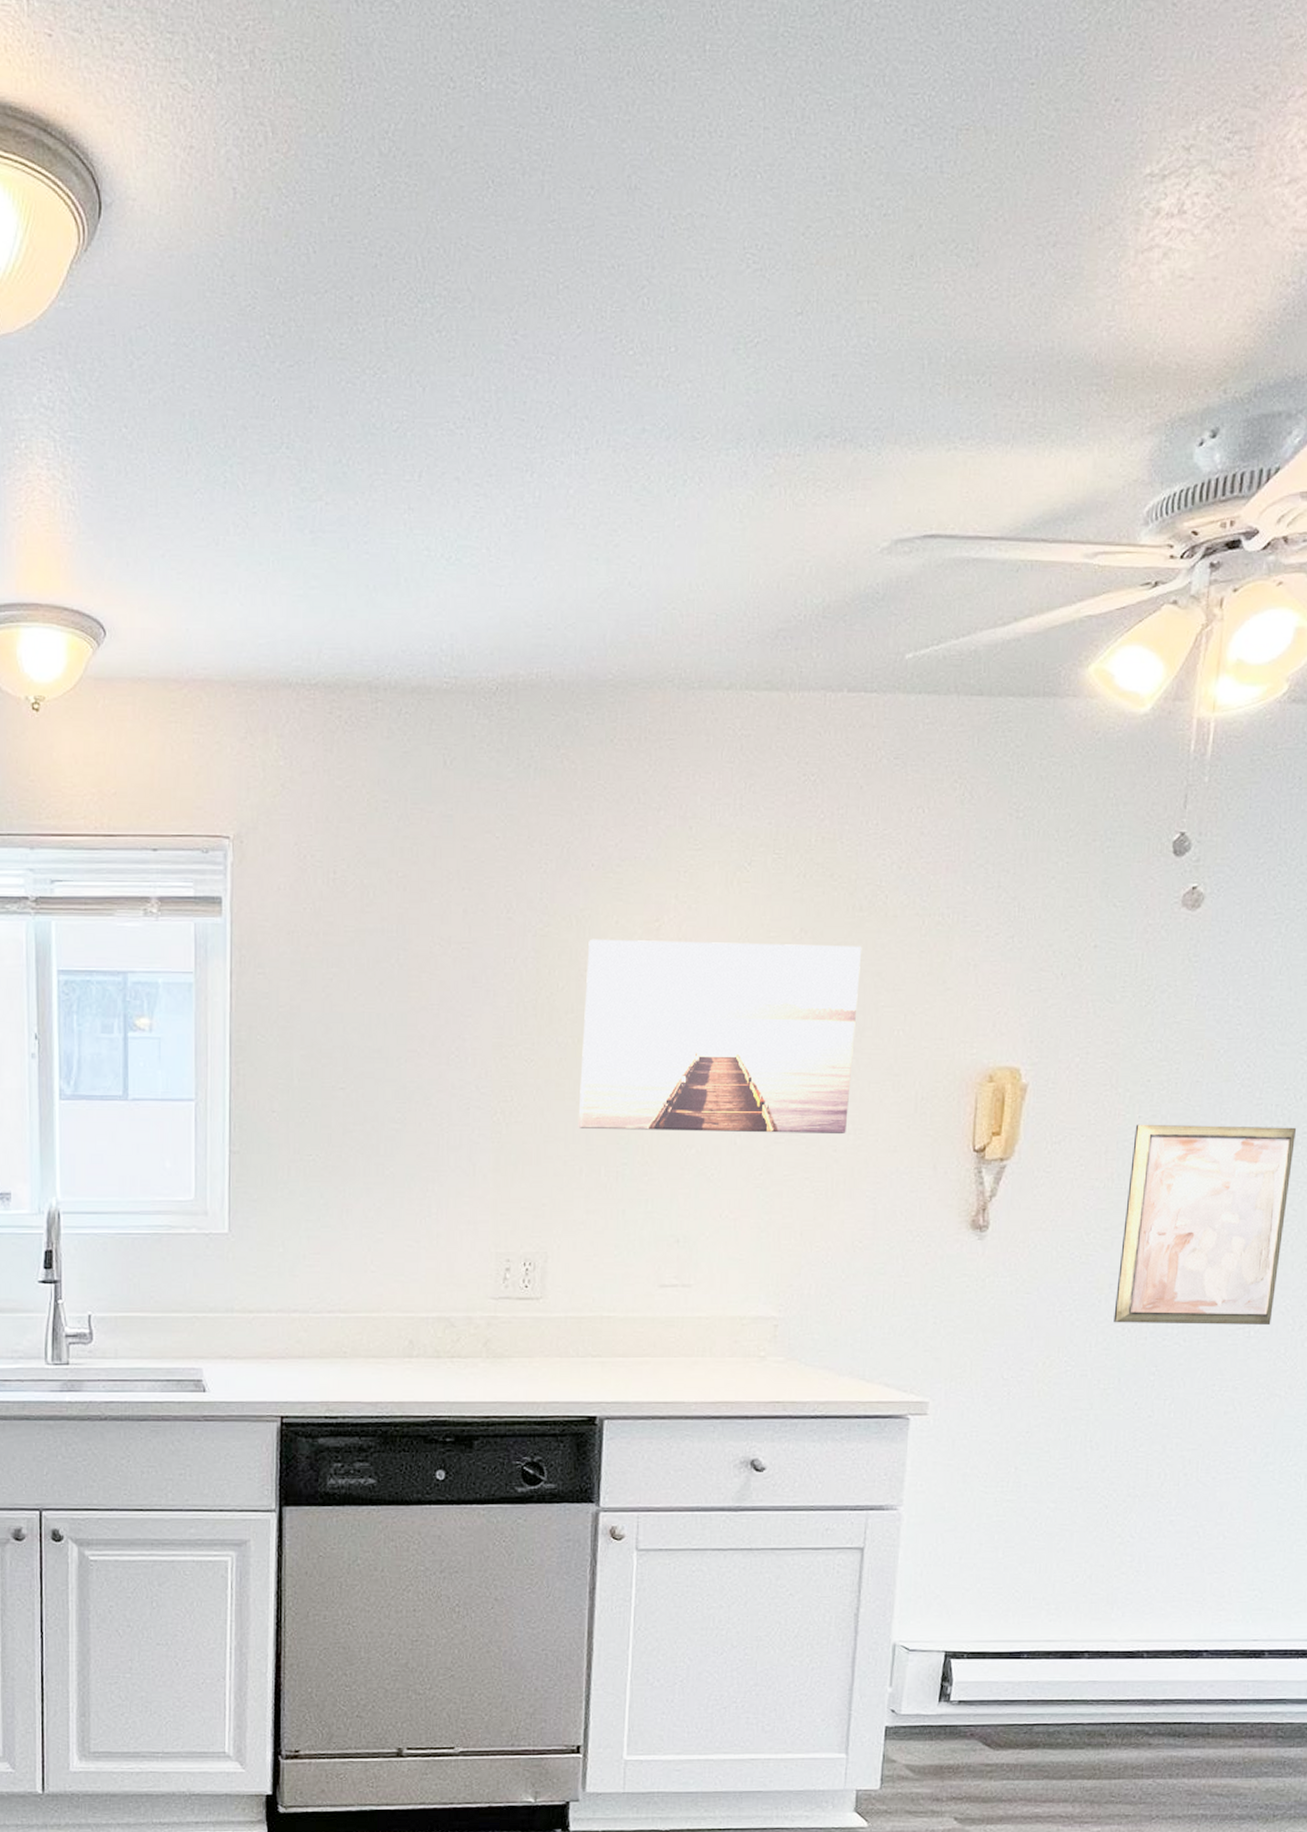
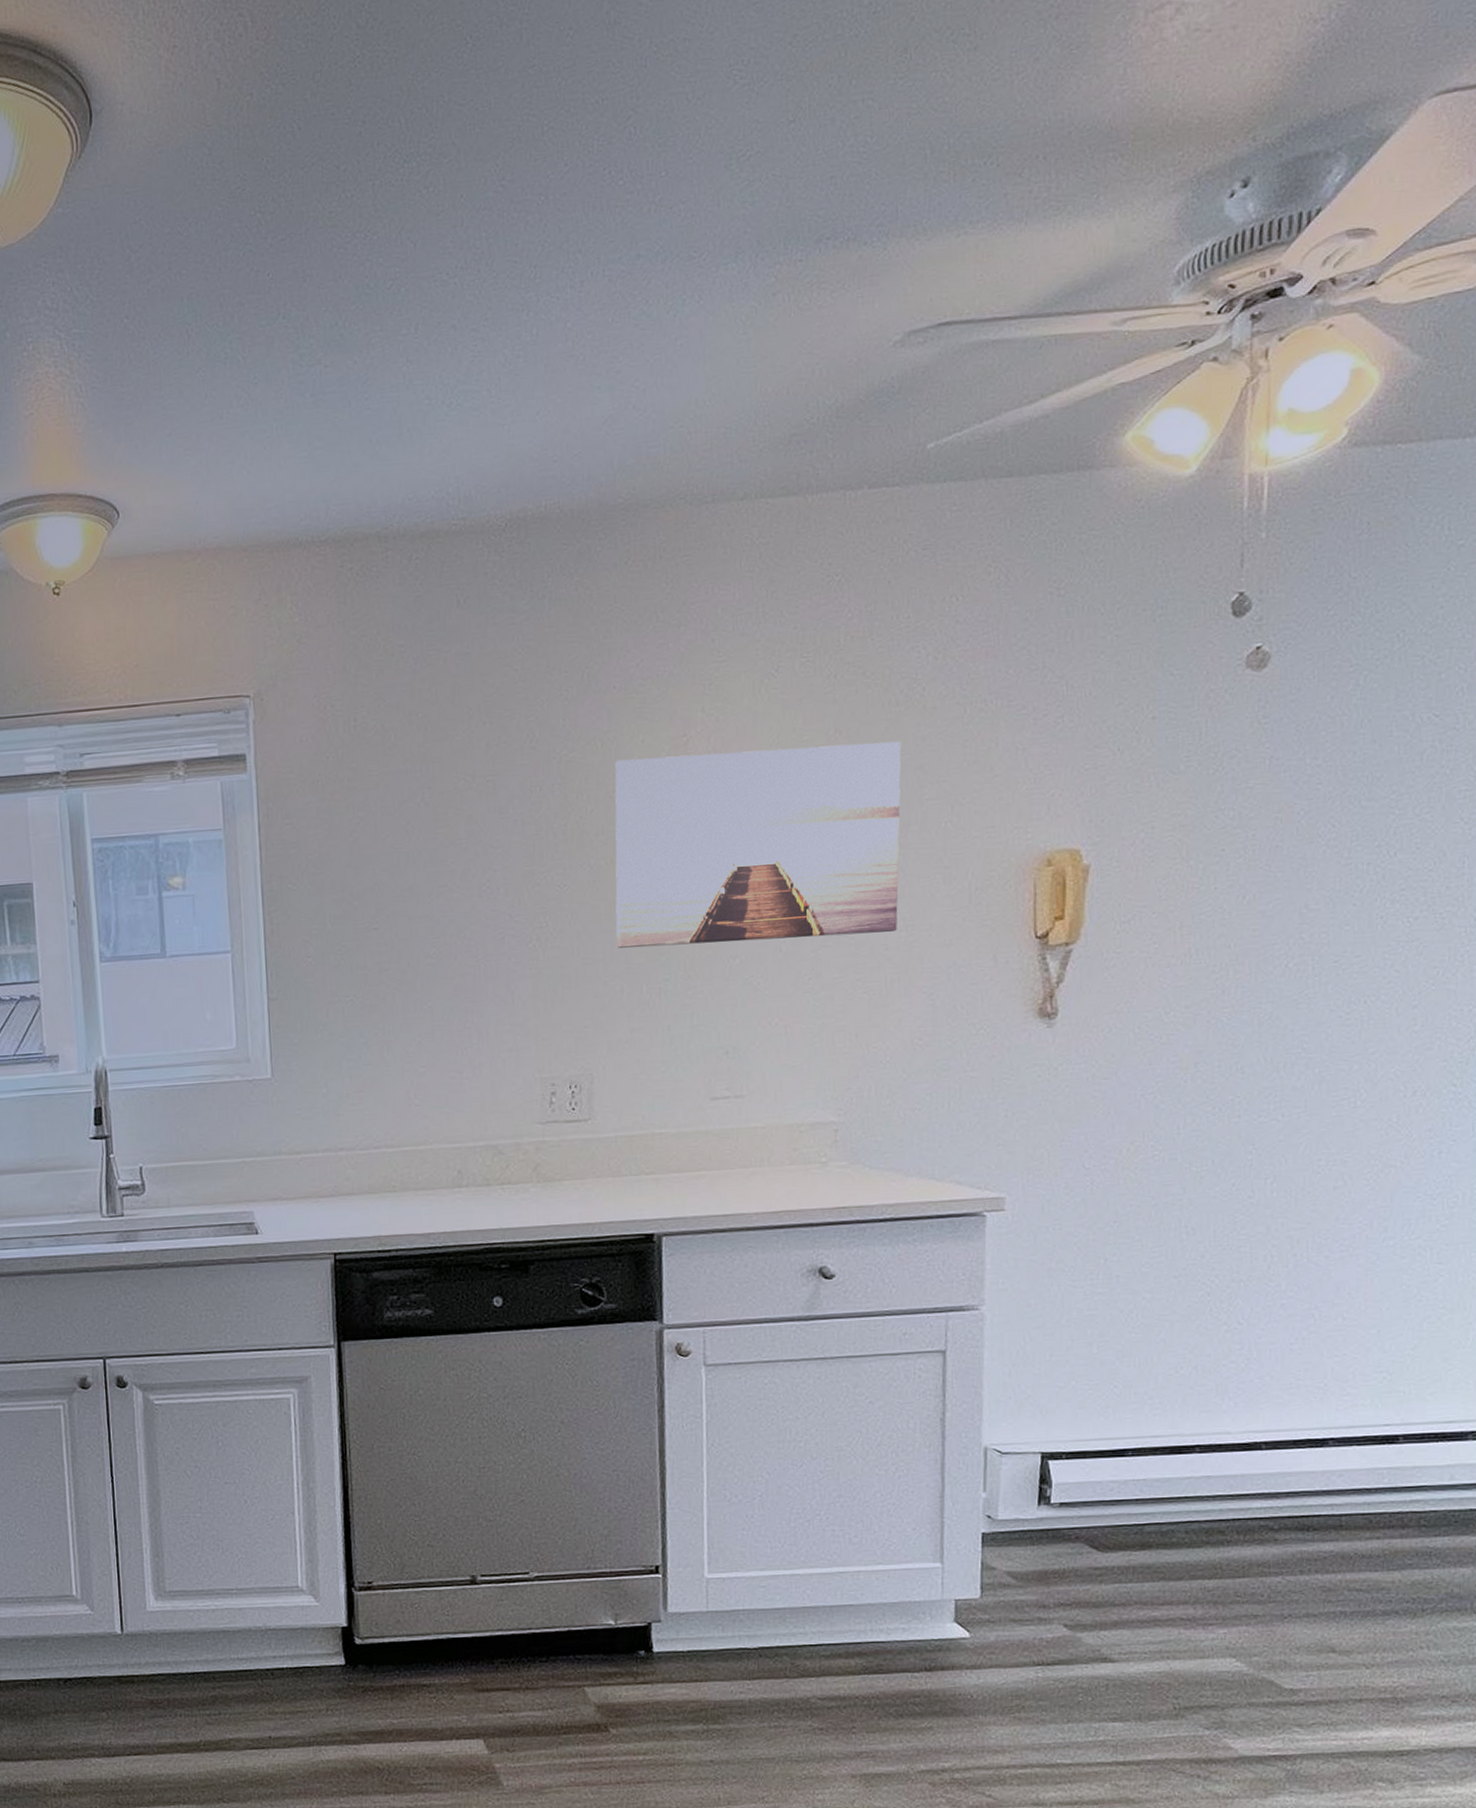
wall art: present [1113,1124,1297,1325] -> none [1202,884,1393,1103]

